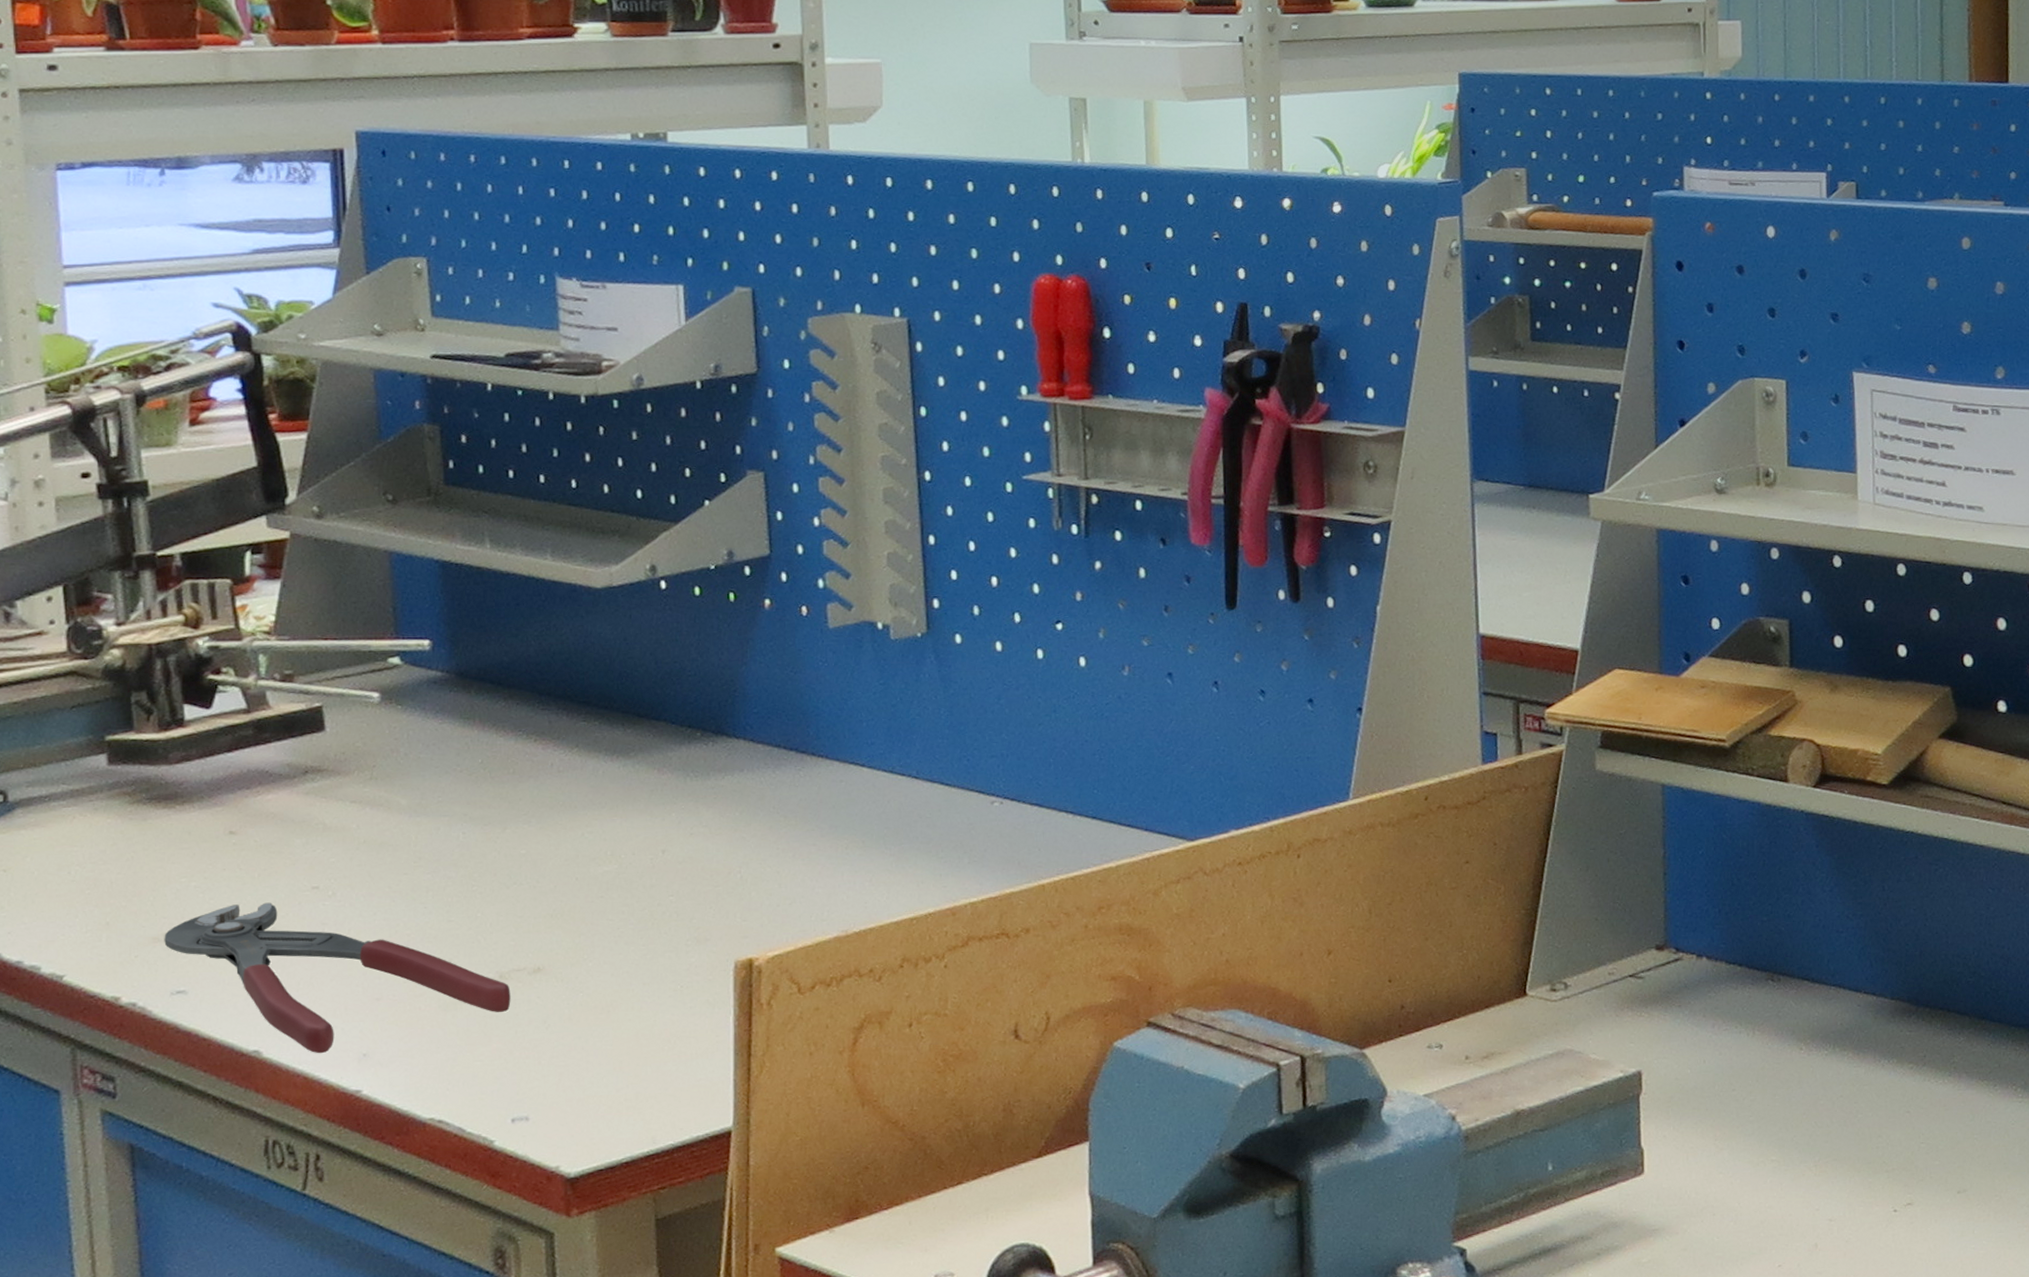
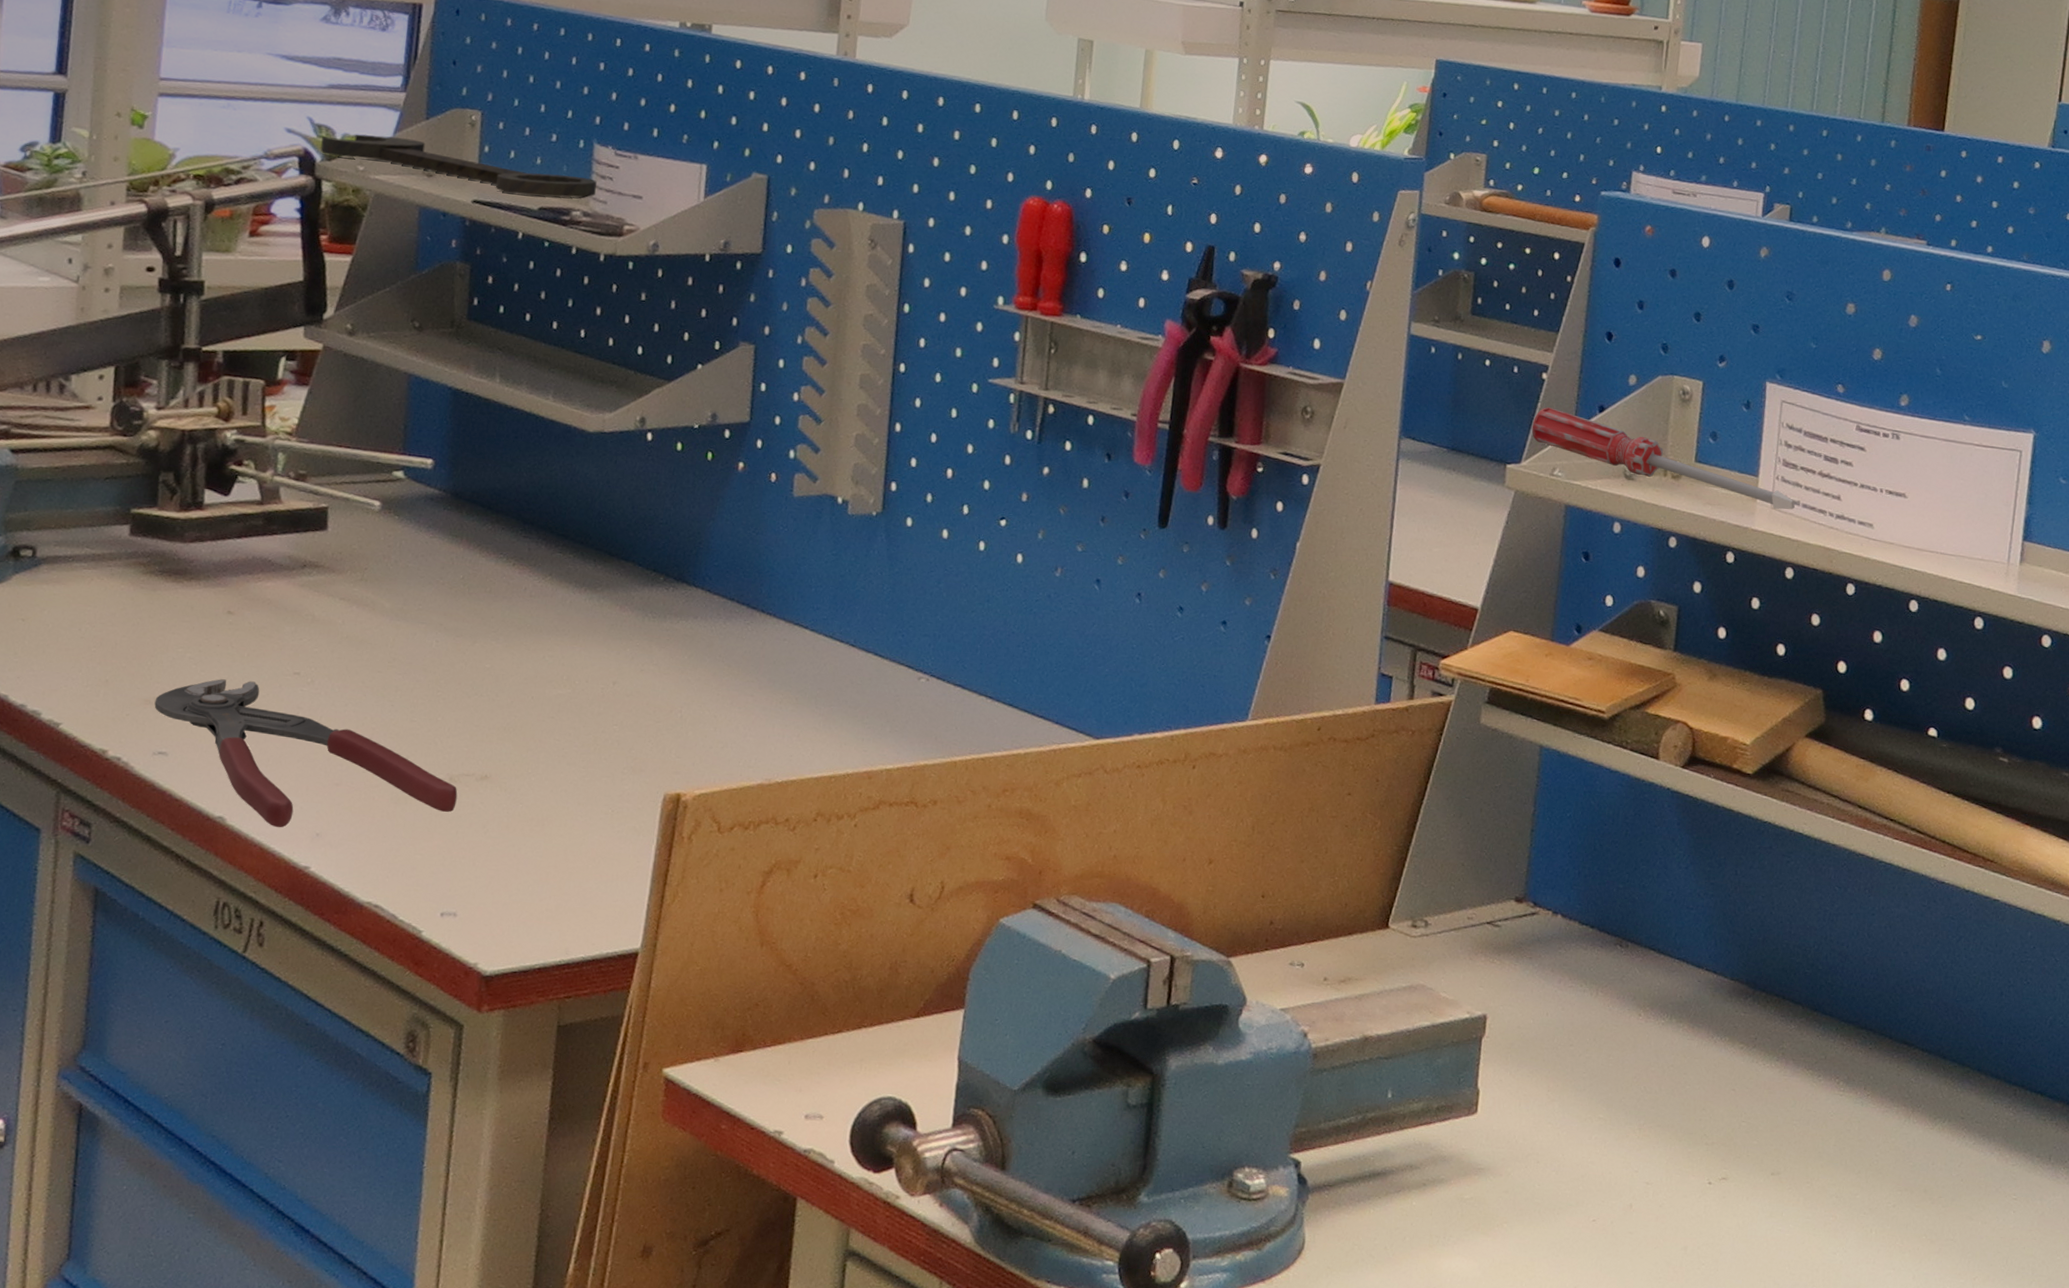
wrench: none [254,298,565,343] -> present [320,134,597,198]
screwdriver: none [1611,429,1899,505] -> present [1531,407,1795,510]

